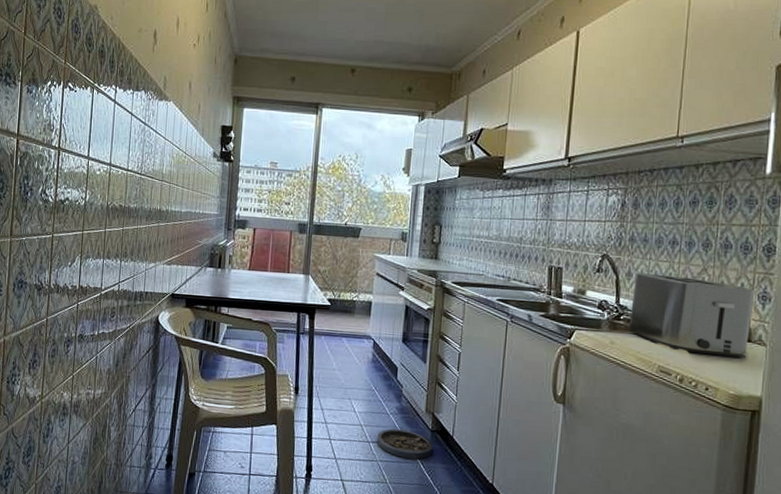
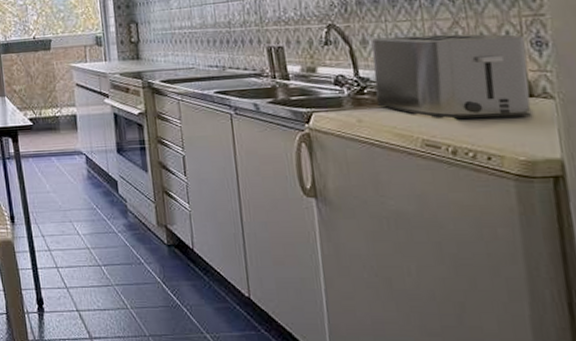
pet bowl: present [377,428,434,460] -> none [108,248,174,279]

